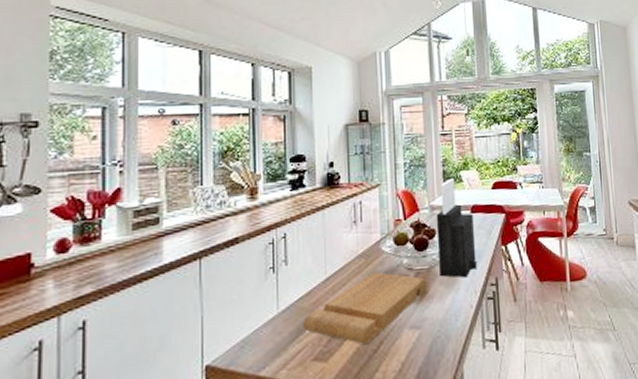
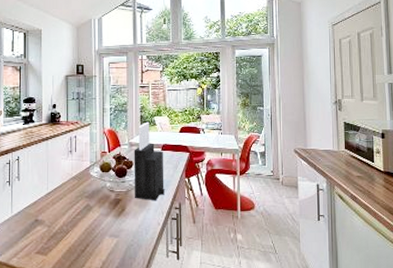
cutting board: present [303,271,428,344] -> none [29,191,125,245]

